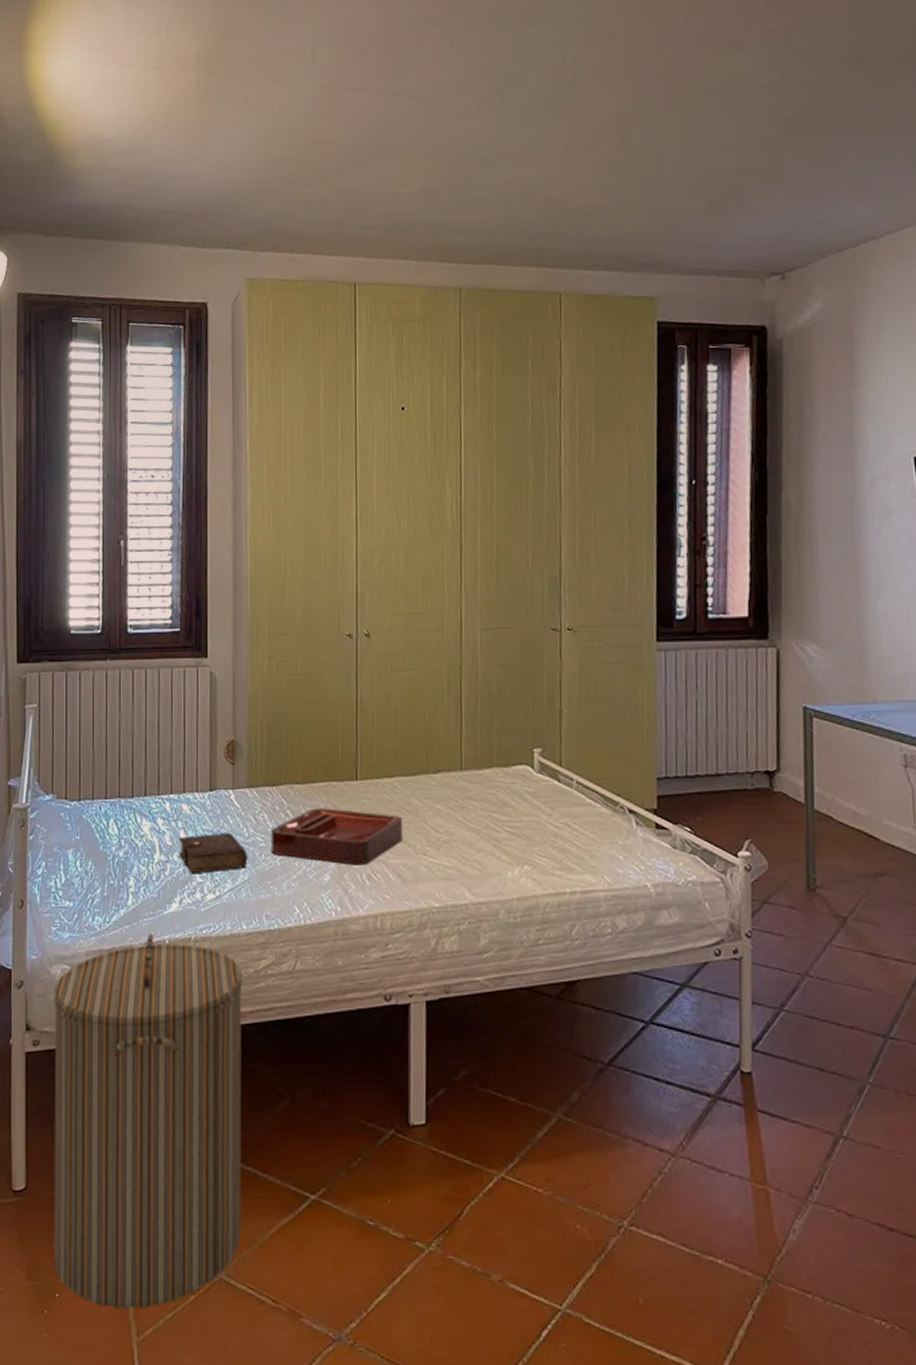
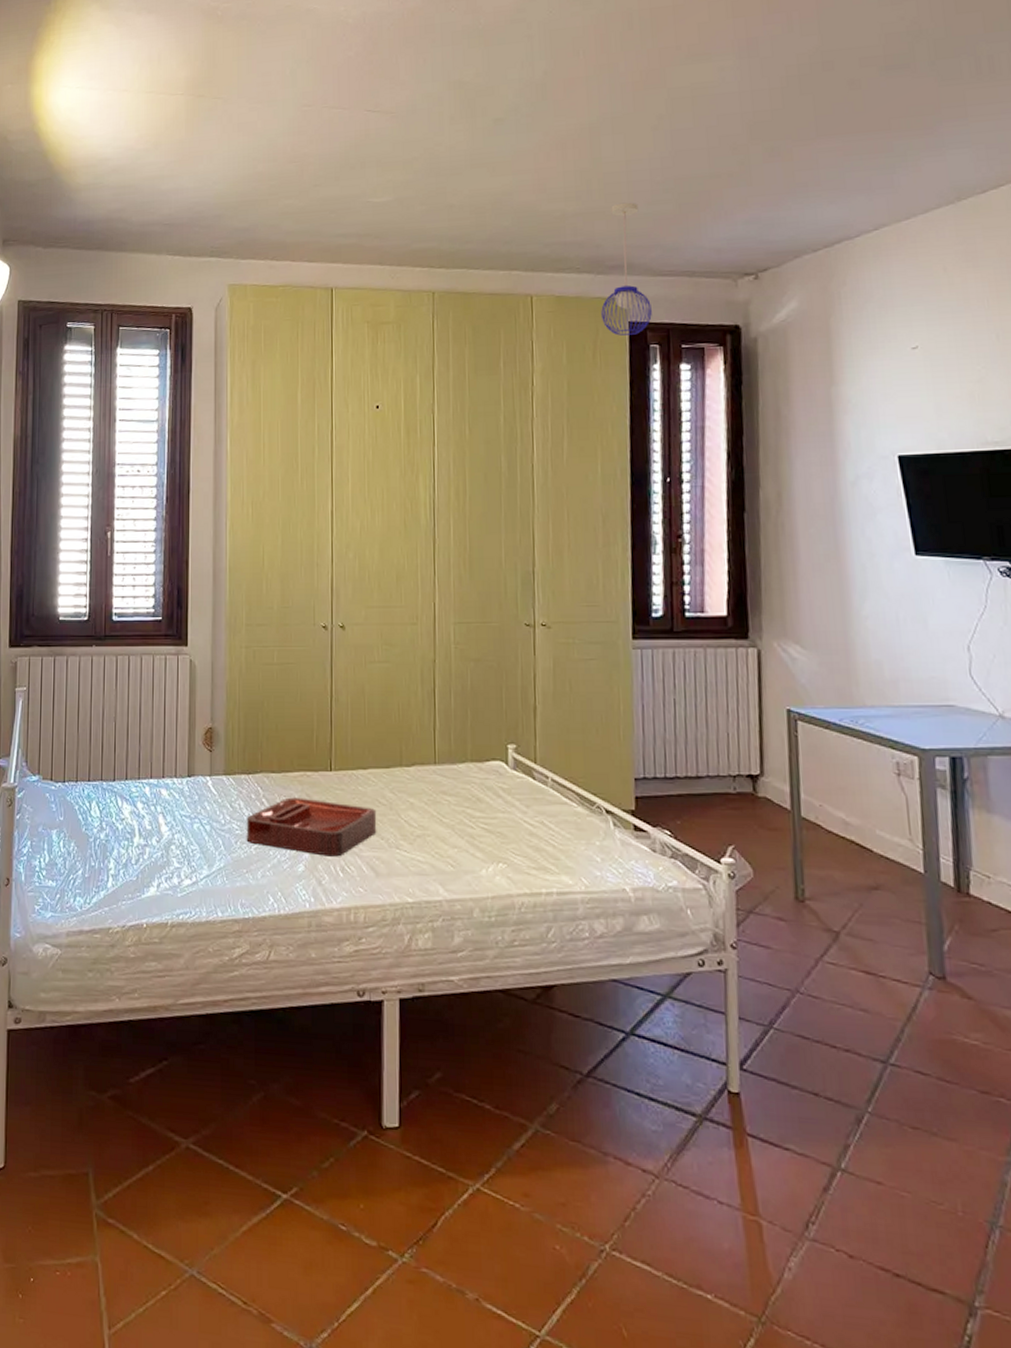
laundry hamper: present [54,933,243,1309] -> none [29,916,218,1300]
book: present [178,832,248,875] -> none [157,818,224,859]
pendant light: none [630,197,680,336] -> present [601,202,652,336]

